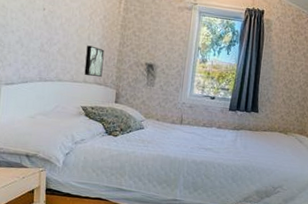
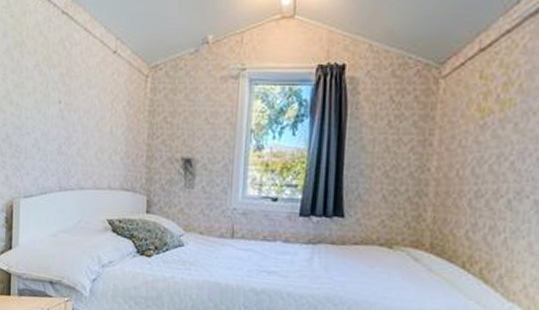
wall art: present [84,45,105,77] -> none [108,141,130,180]

